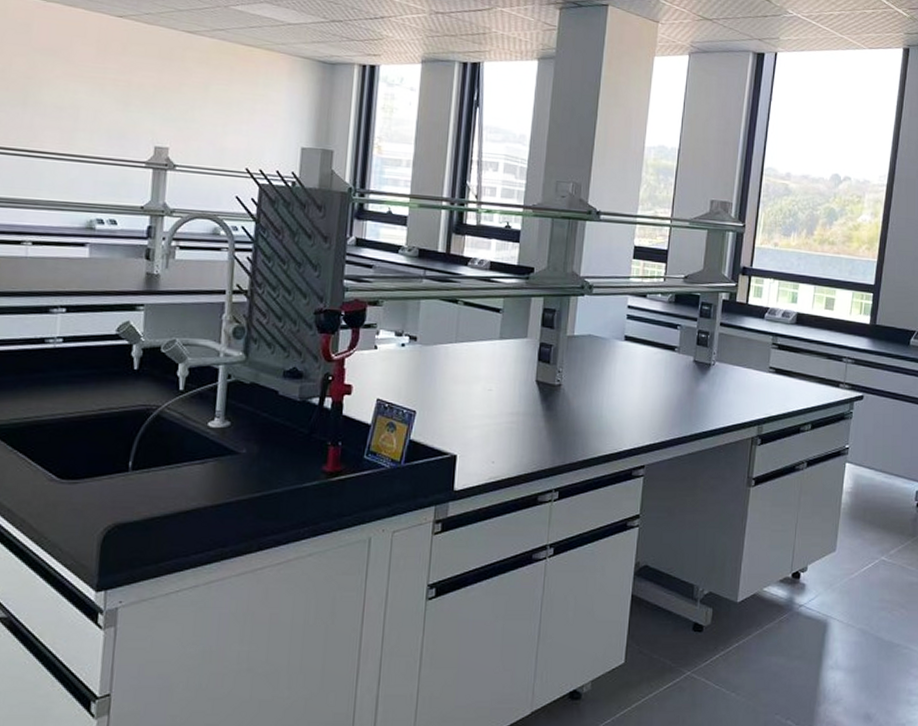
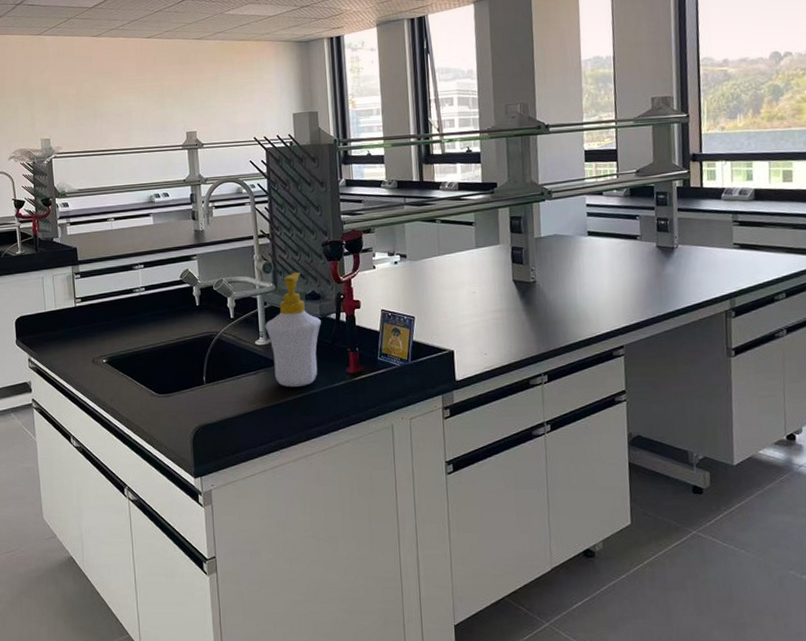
soap bottle: none [224,341,299,485] -> present [265,272,321,388]

